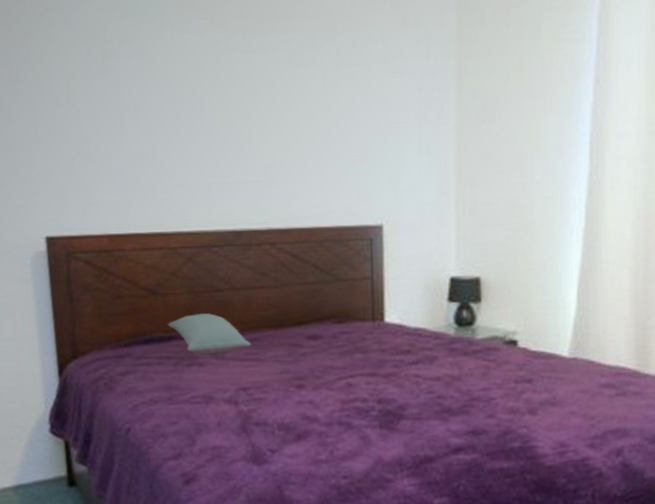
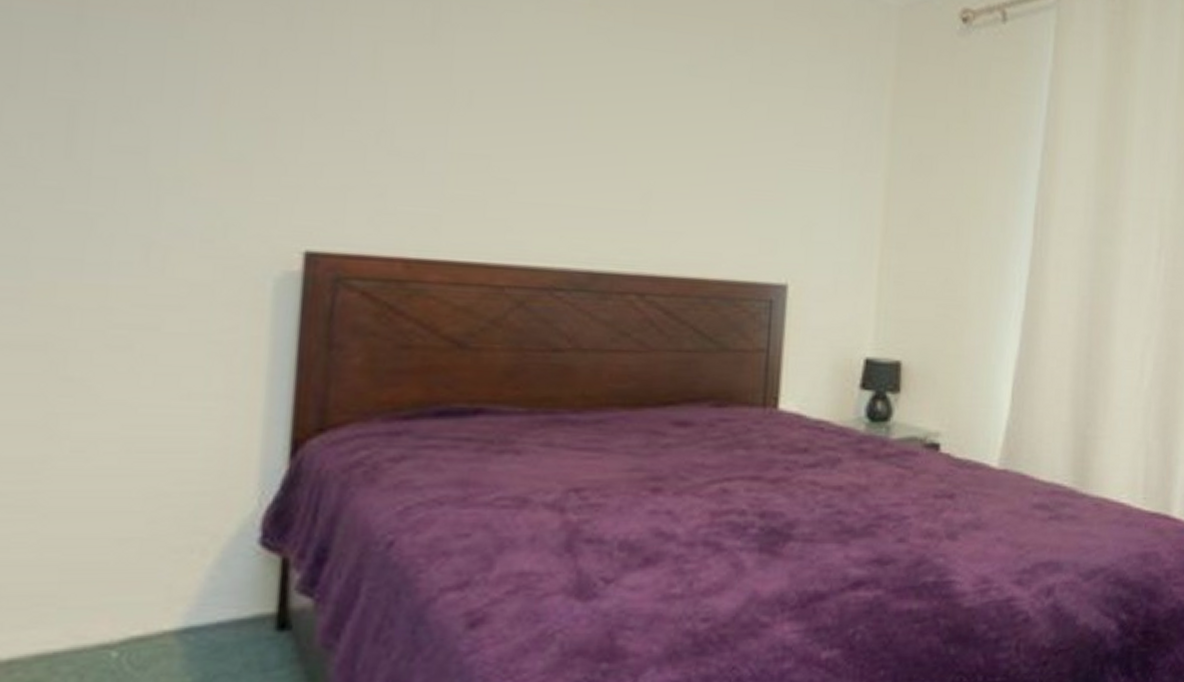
pillow: present [167,313,252,357] -> none [475,380,596,442]

